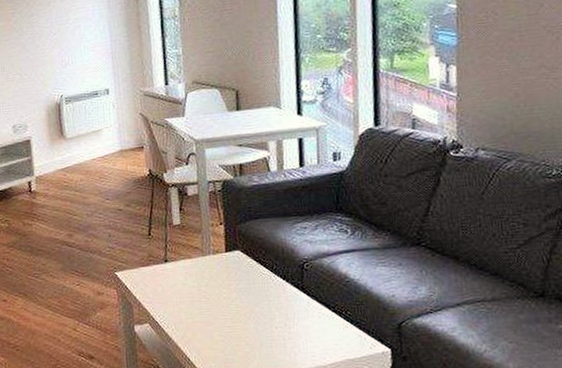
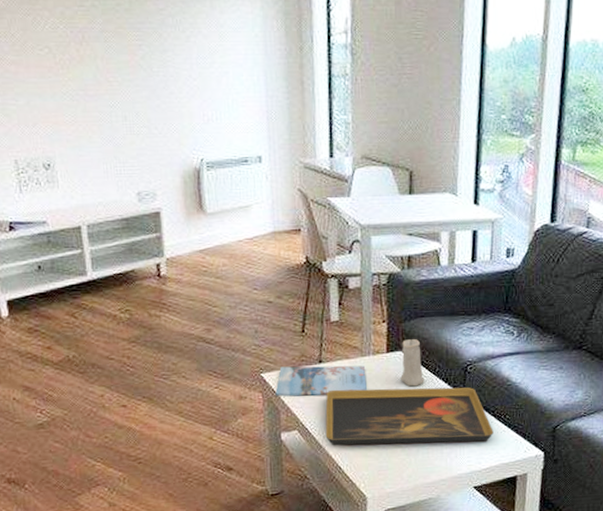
magazine: none [128,264,209,292] -> present [275,365,367,396]
decorative tray: none [172,283,336,339] -> present [325,387,493,446]
candle: none [239,237,263,284] -> present [400,337,425,387]

